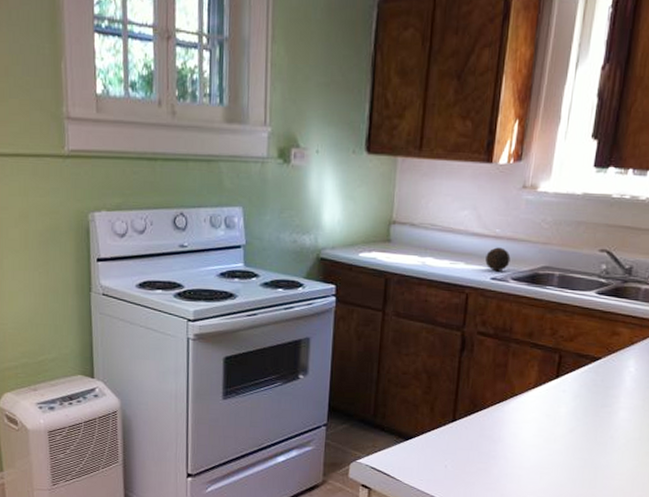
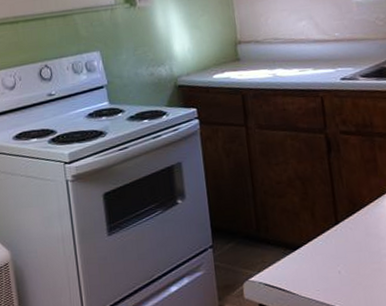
decorative ball: present [485,247,511,272] -> none [331,49,356,72]

